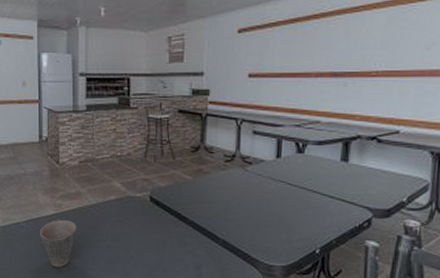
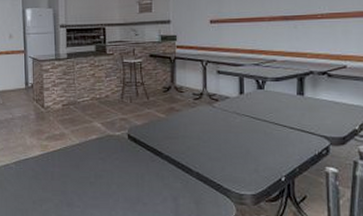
cup: present [39,220,76,268] -> none [27,160,62,206]

